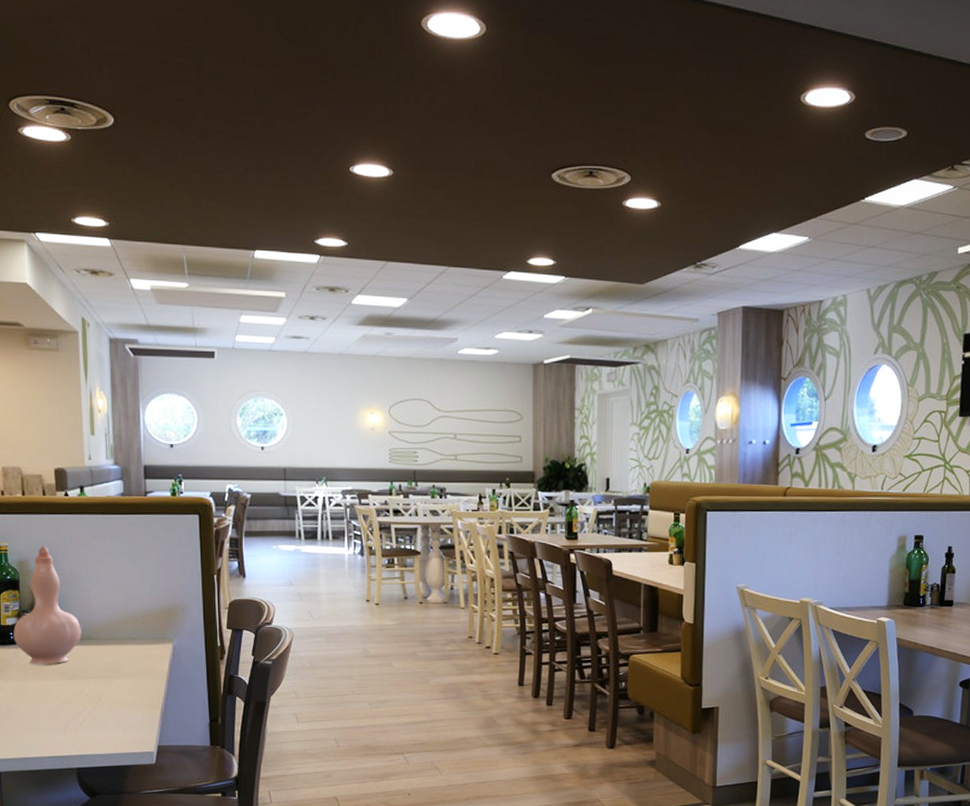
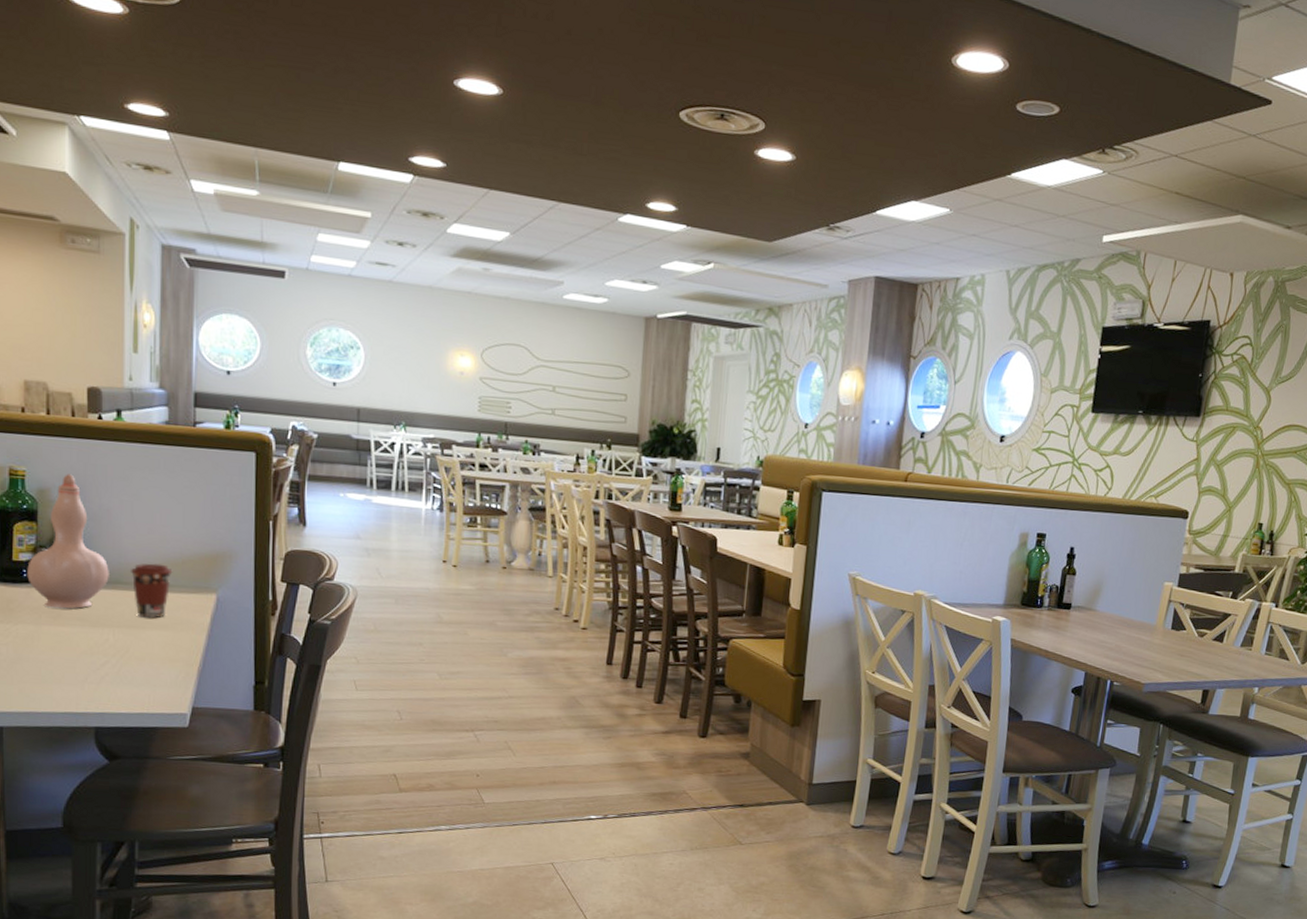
coffee cup: none [99,620,135,669] -> present [131,563,173,618]

